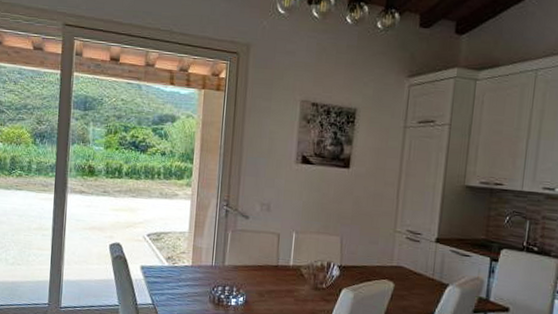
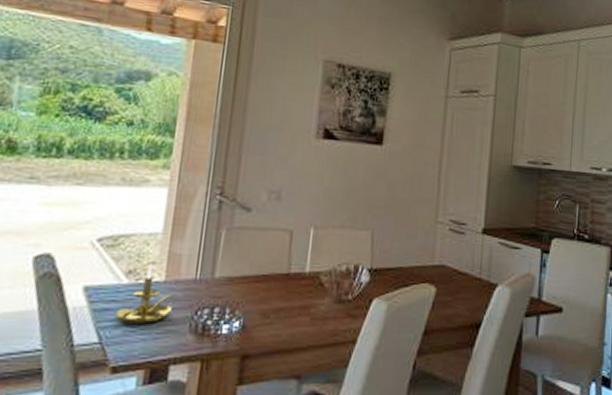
candle holder: none [161,253,201,294] -> present [115,263,179,325]

